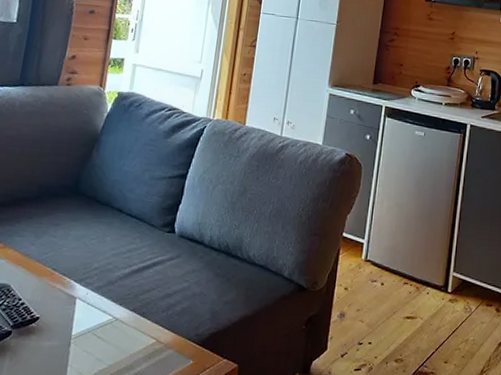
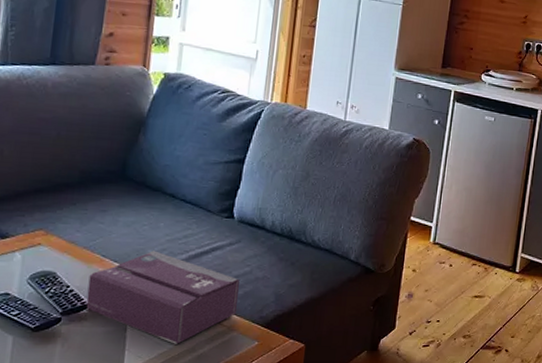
tissue box: none [35,264,178,361] -> present [86,250,239,344]

